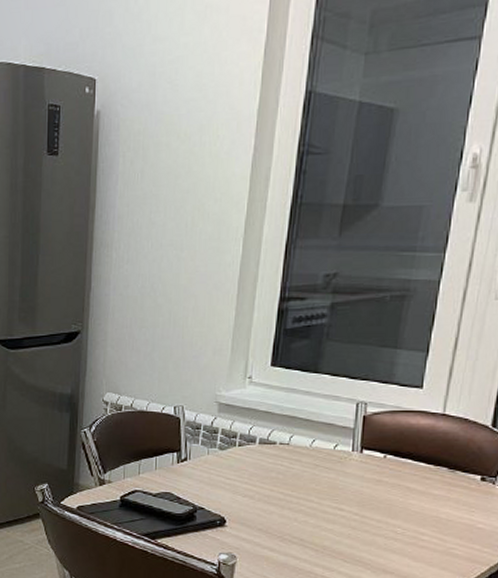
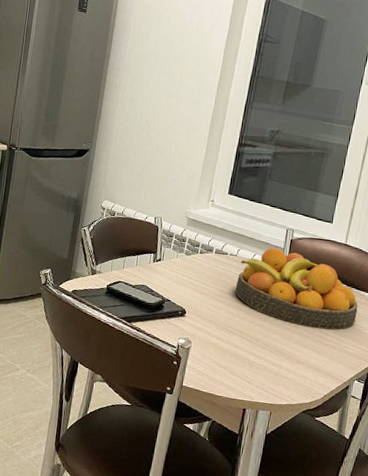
fruit bowl: none [290,429,467,528] -> present [235,248,358,330]

